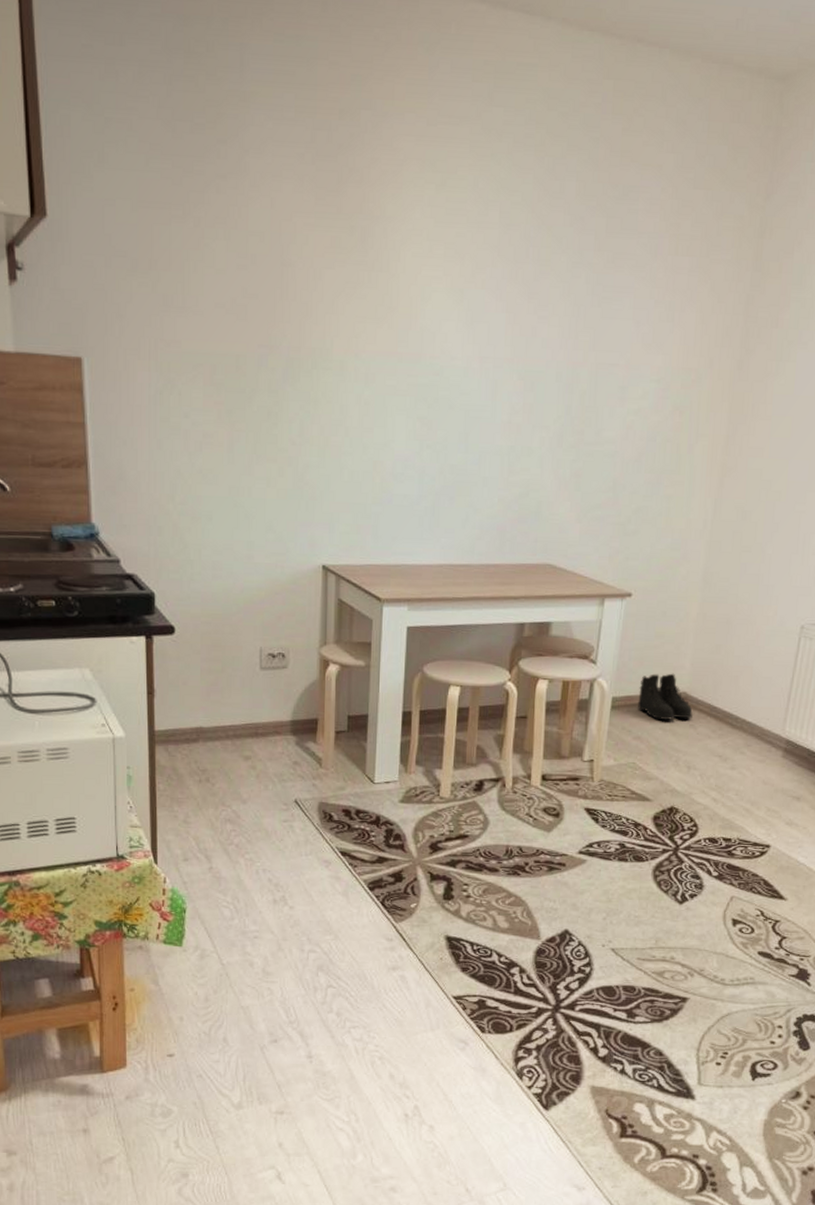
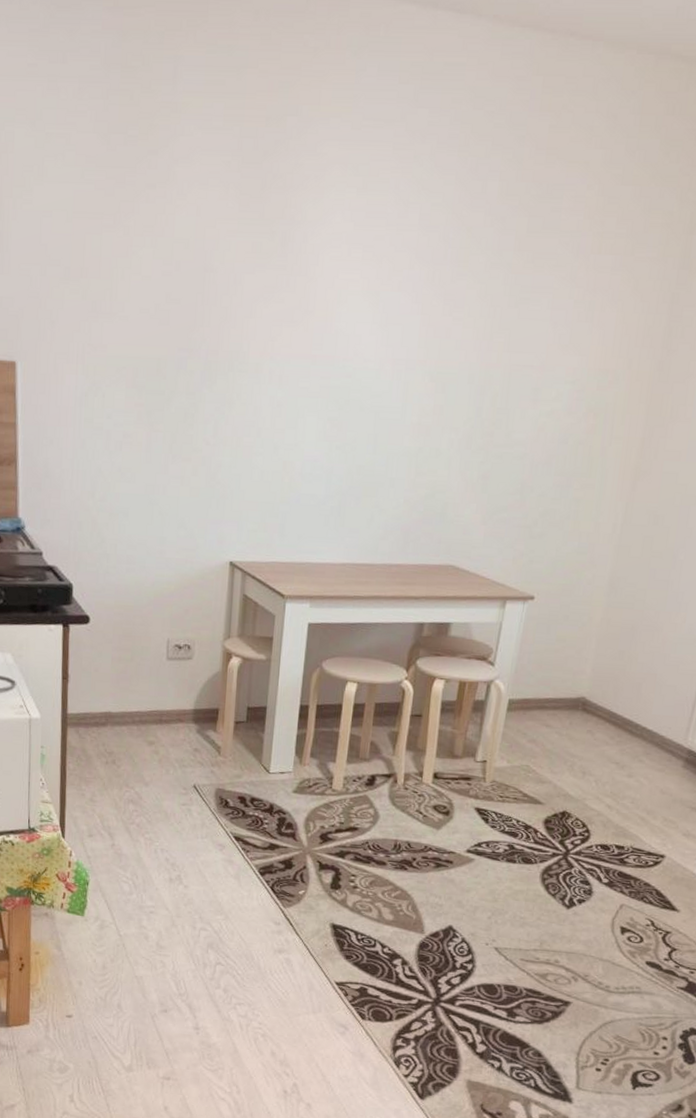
boots: present [638,673,693,720] -> none [534,677,591,725]

